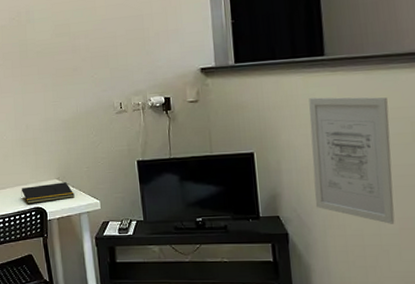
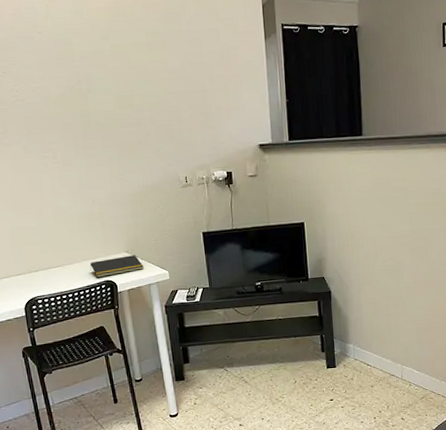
wall art: present [309,97,395,224] -> none [349,173,411,279]

